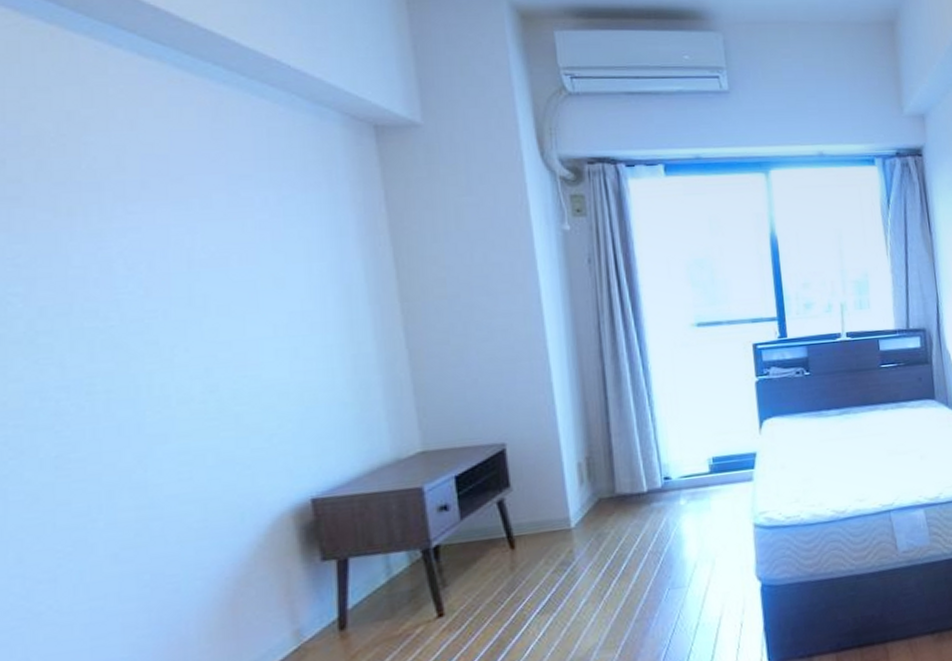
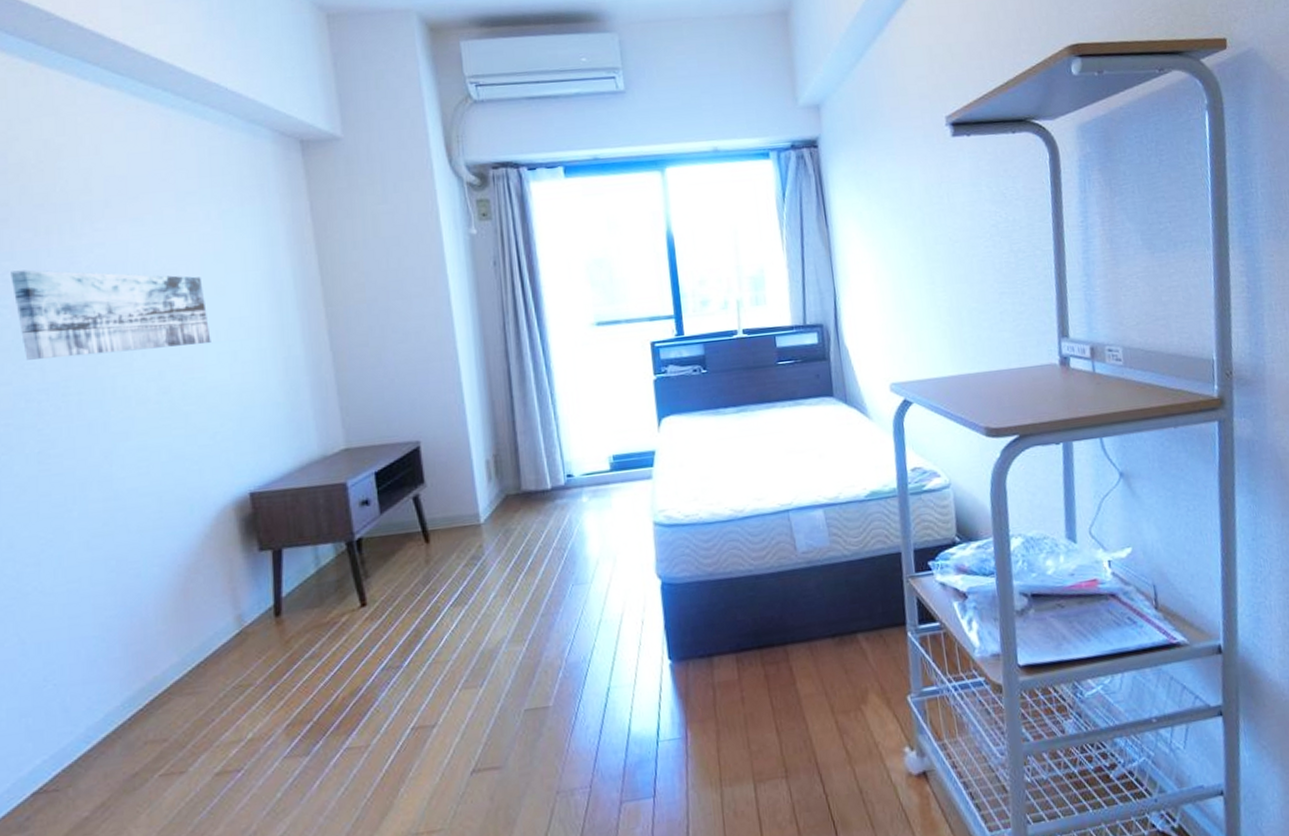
wall art: none [23,254,268,354] -> present [10,270,211,360]

